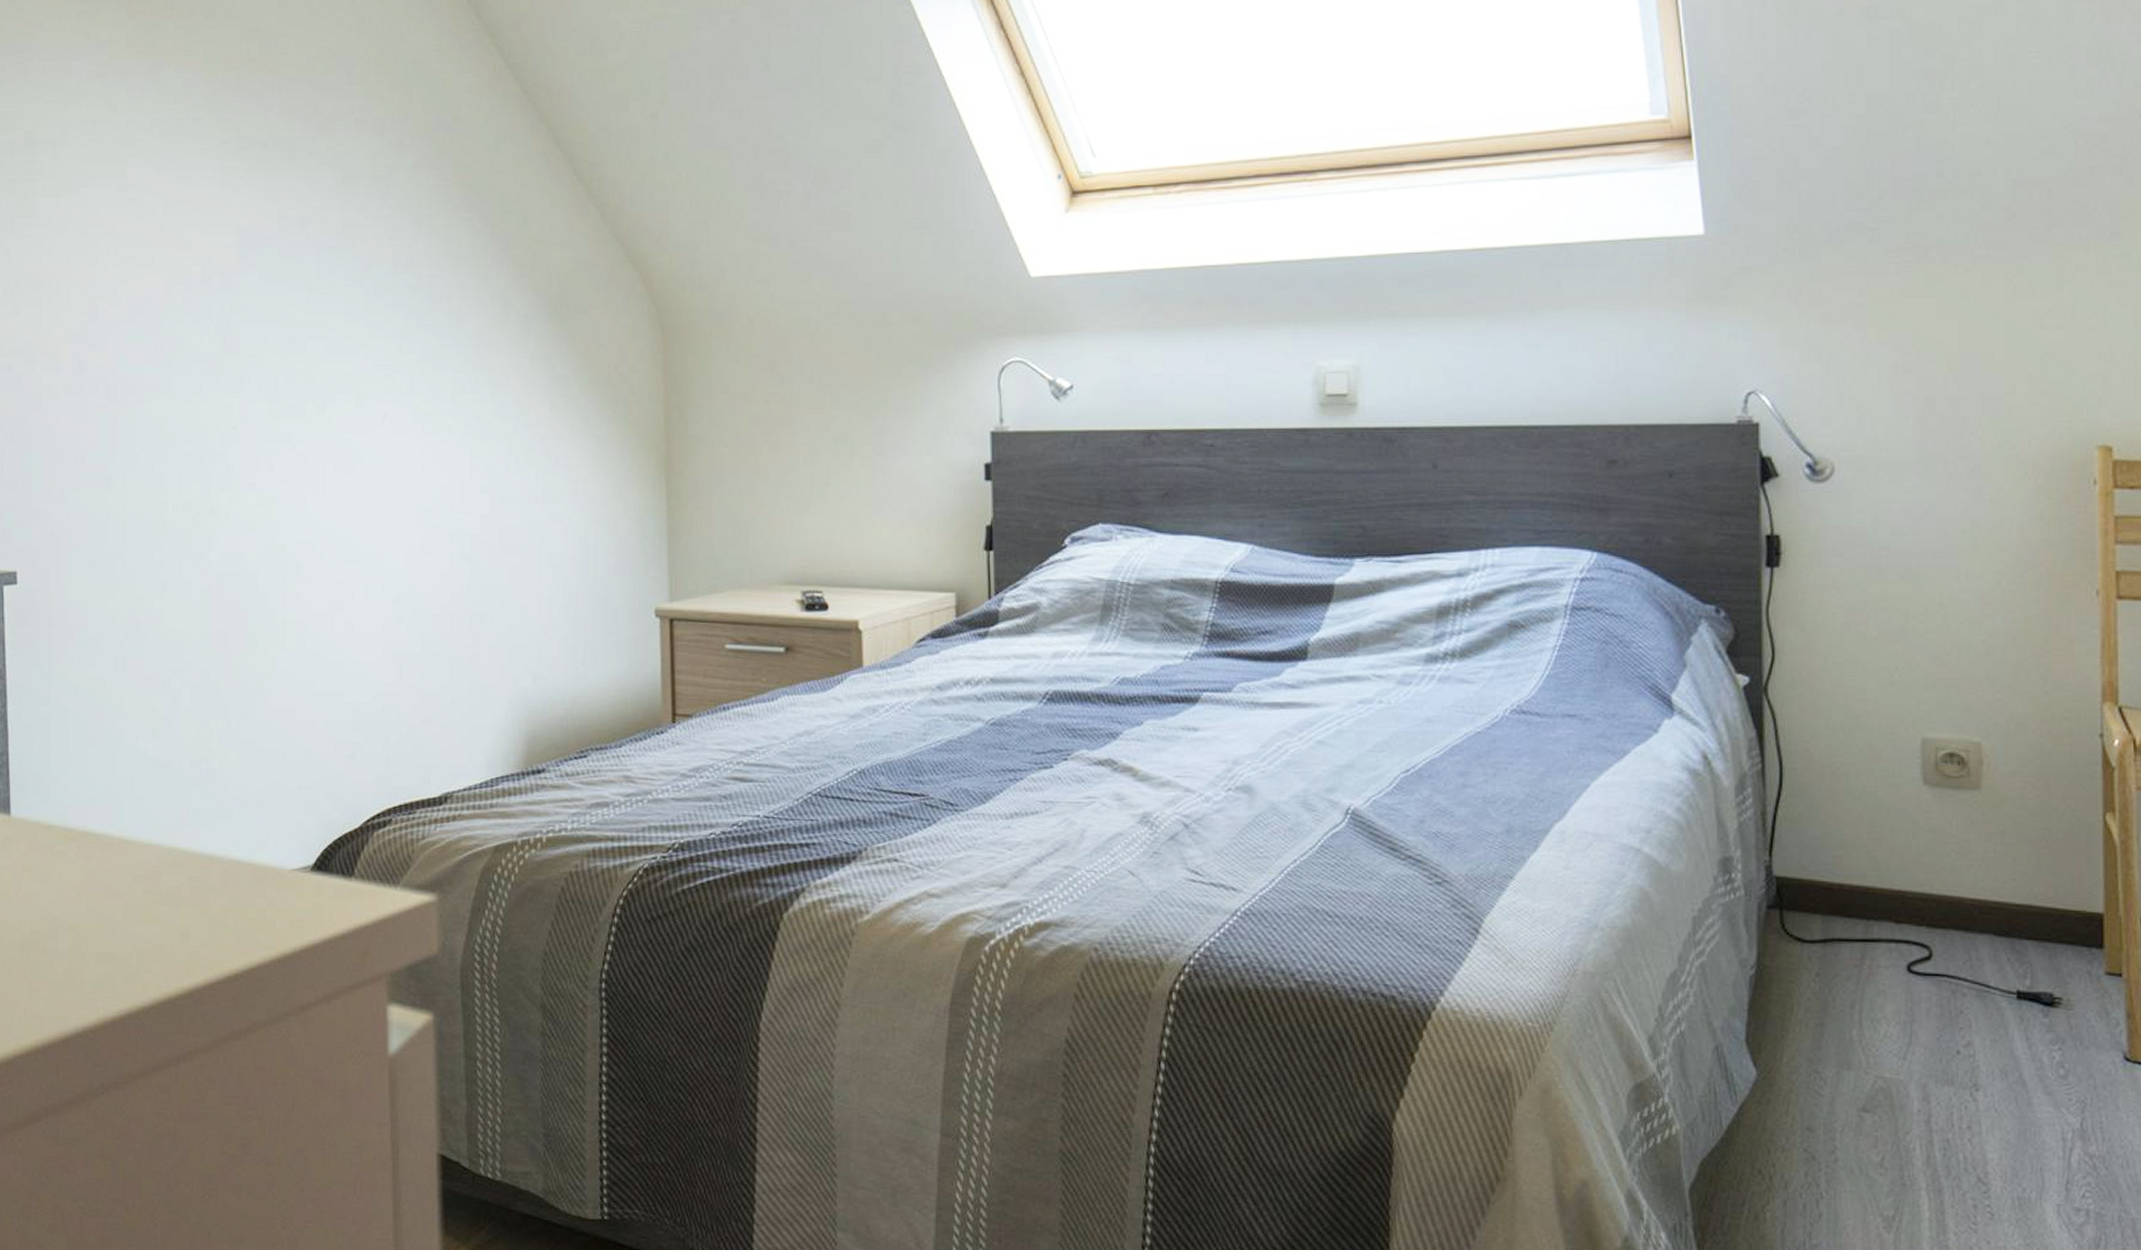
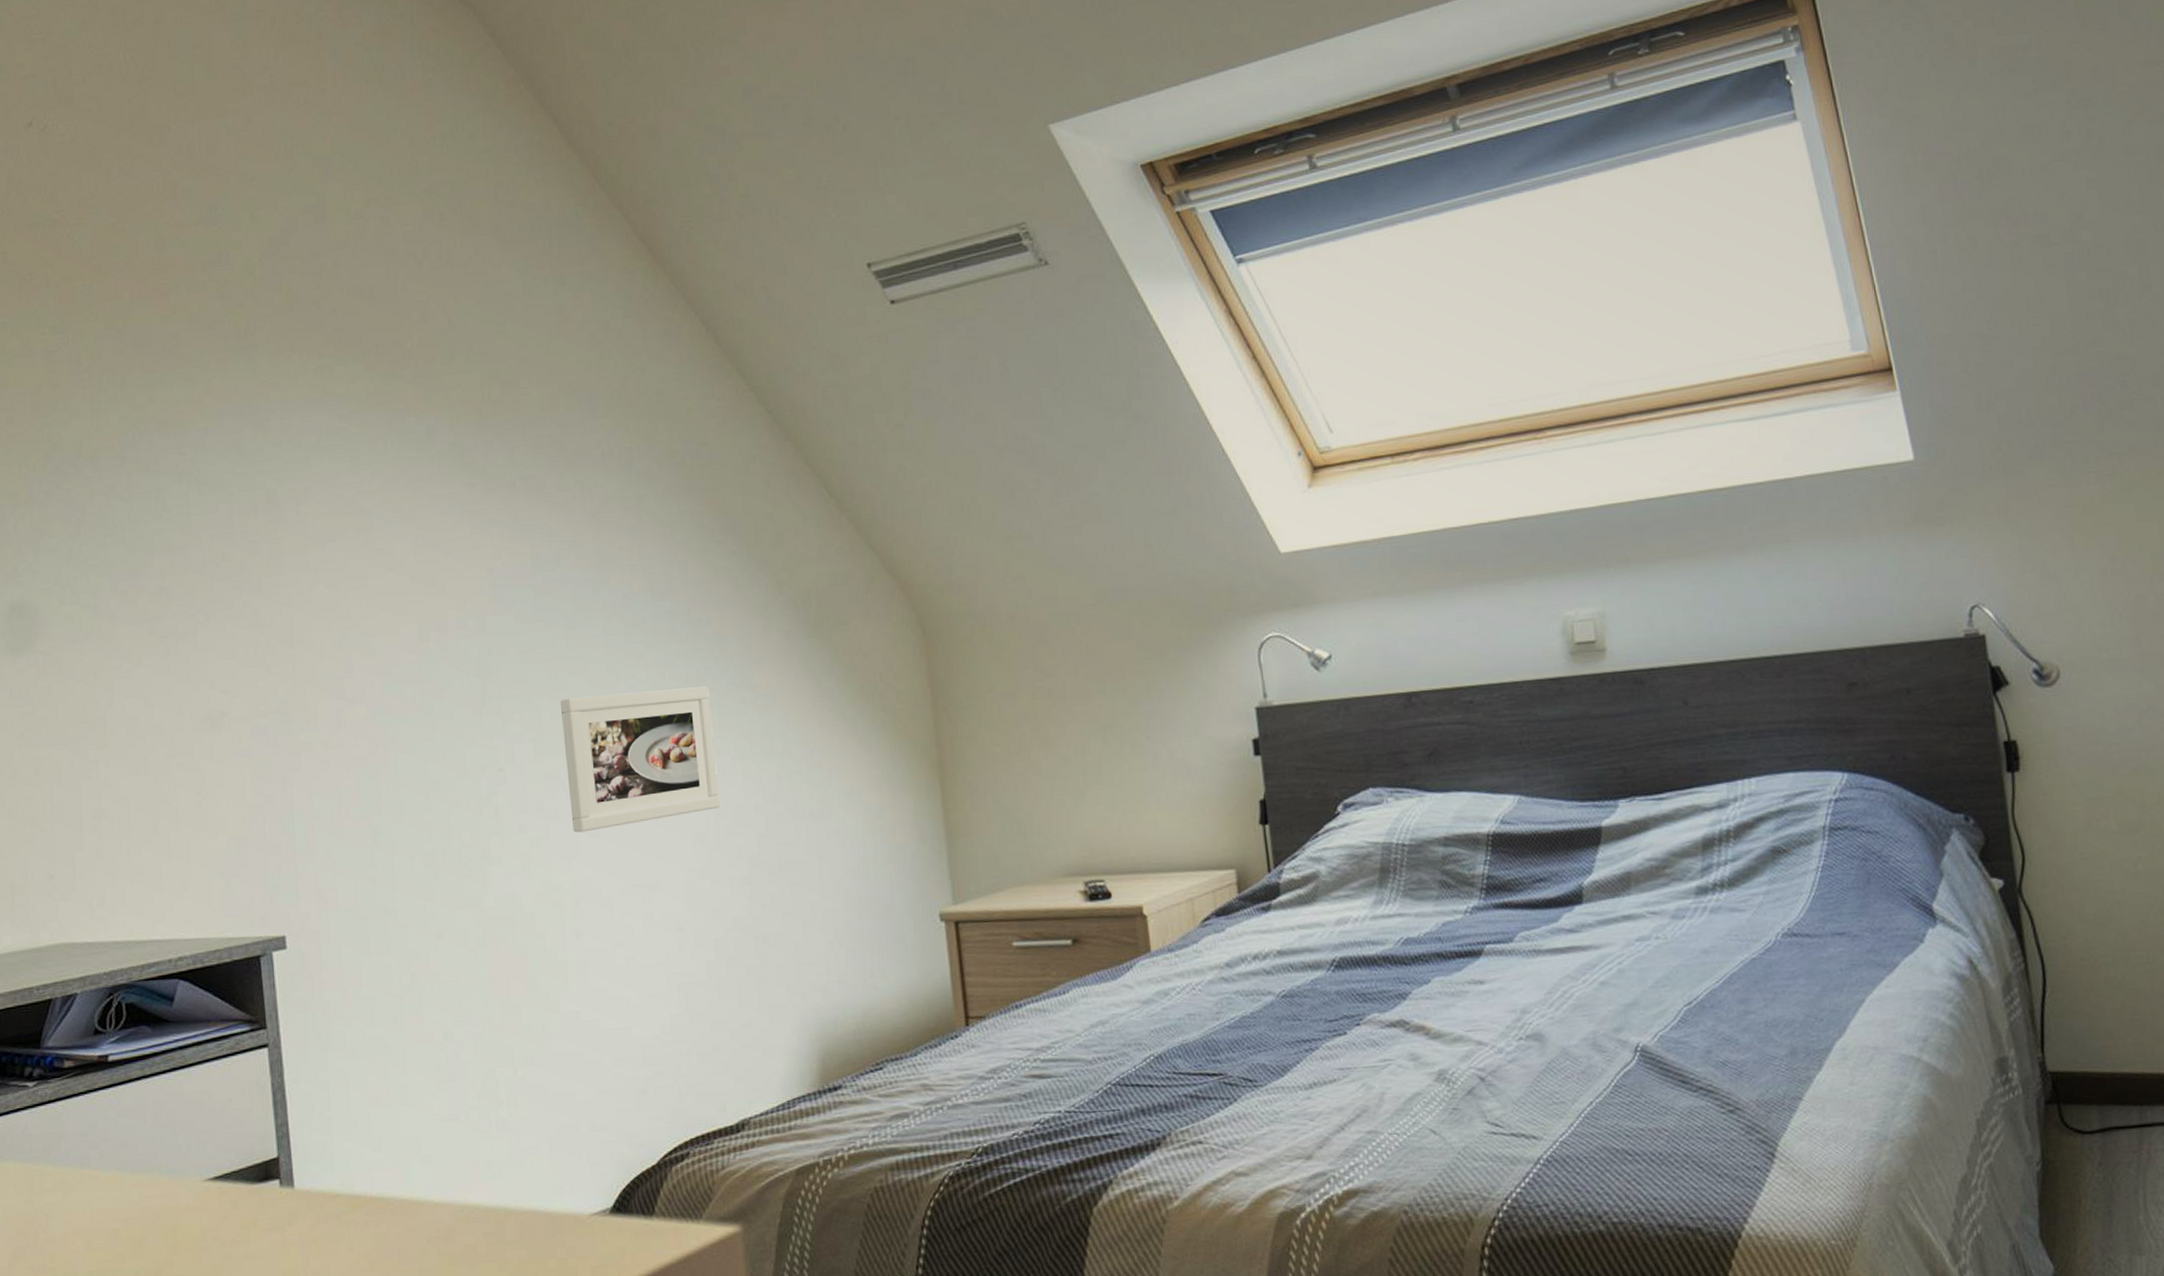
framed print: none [296,363,447,497] -> present [560,686,721,833]

